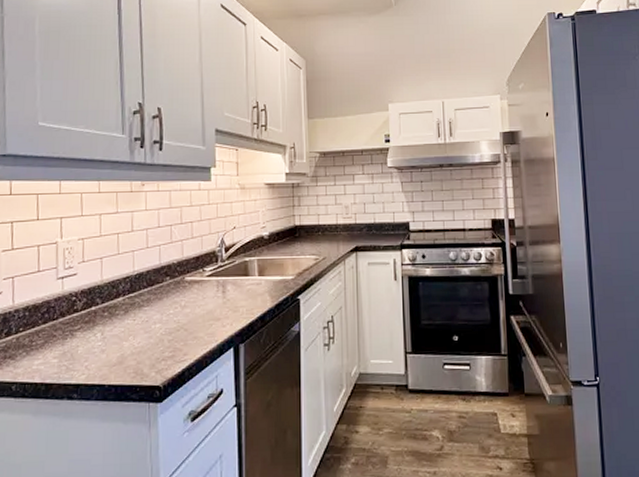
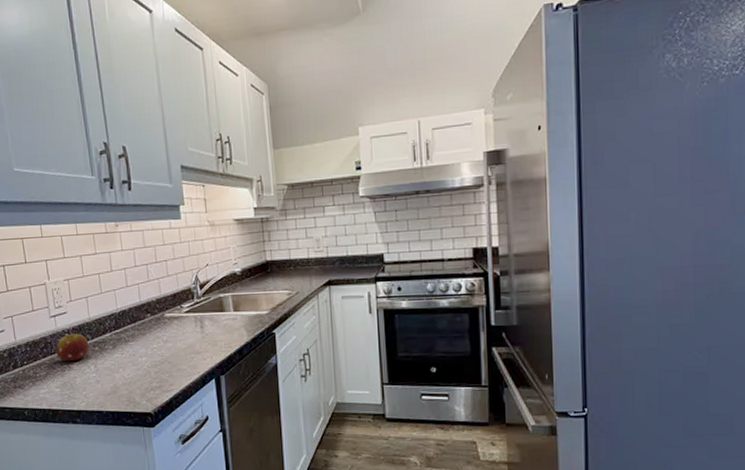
fruit: none [59,297,98,328] -> present [55,333,89,362]

